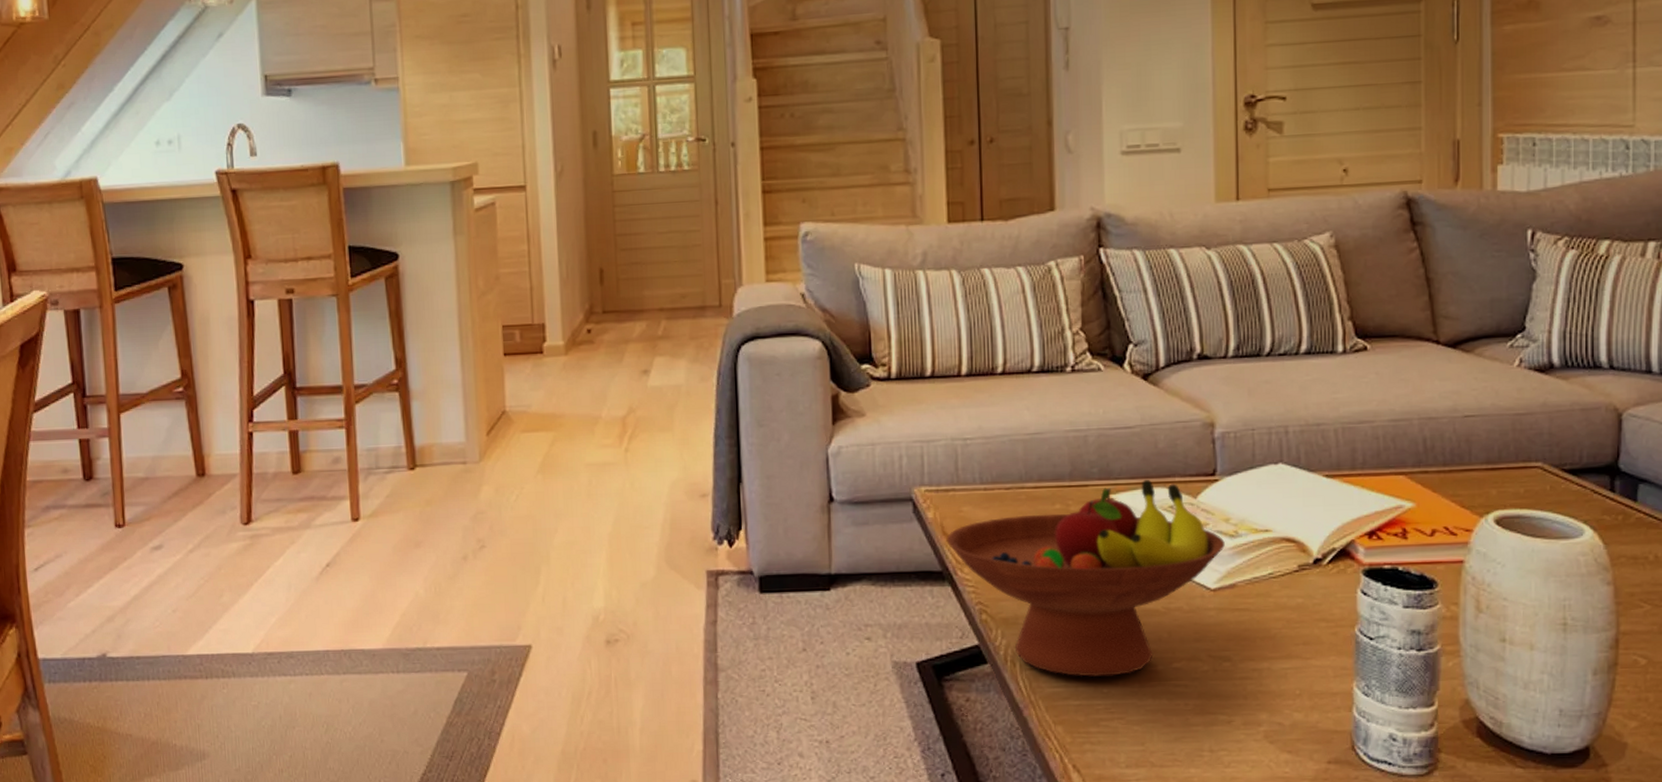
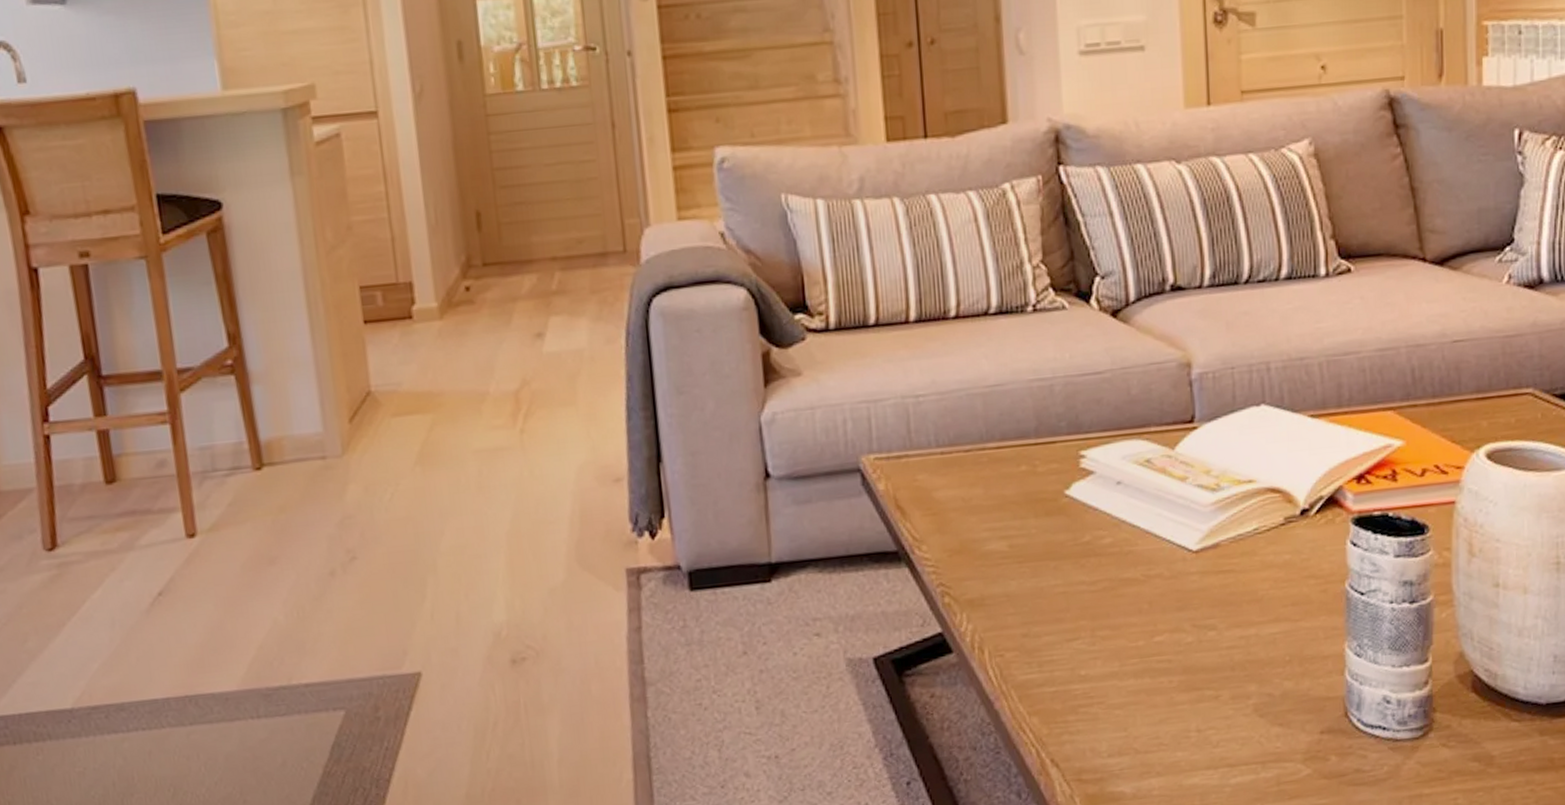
fruit bowl: present [946,480,1225,677] -> none [900,431,1206,660]

